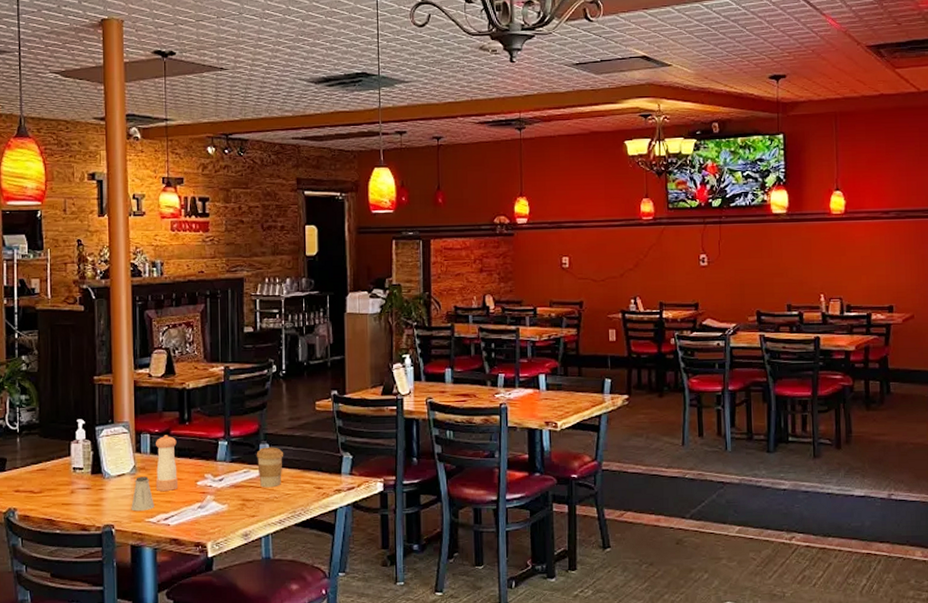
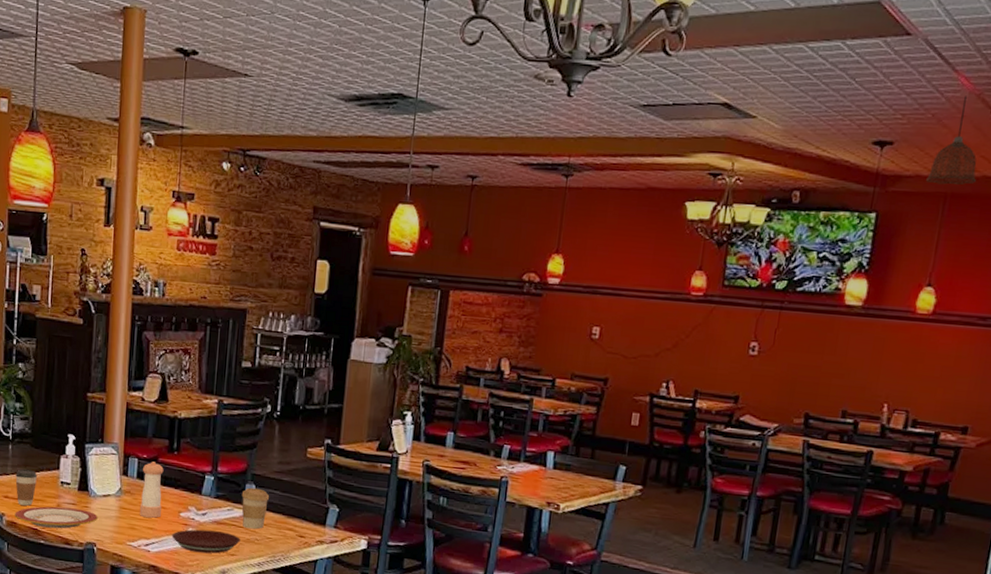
coffee cup: none [25,460,49,497] -> present [15,469,38,506]
plate: none [27,493,114,516] -> present [15,506,98,529]
saltshaker: present [131,476,154,512] -> none [114,499,137,534]
plate: none [190,495,259,519] -> present [171,529,240,554]
pendant lamp: none [817,33,858,106] -> present [925,96,977,185]

